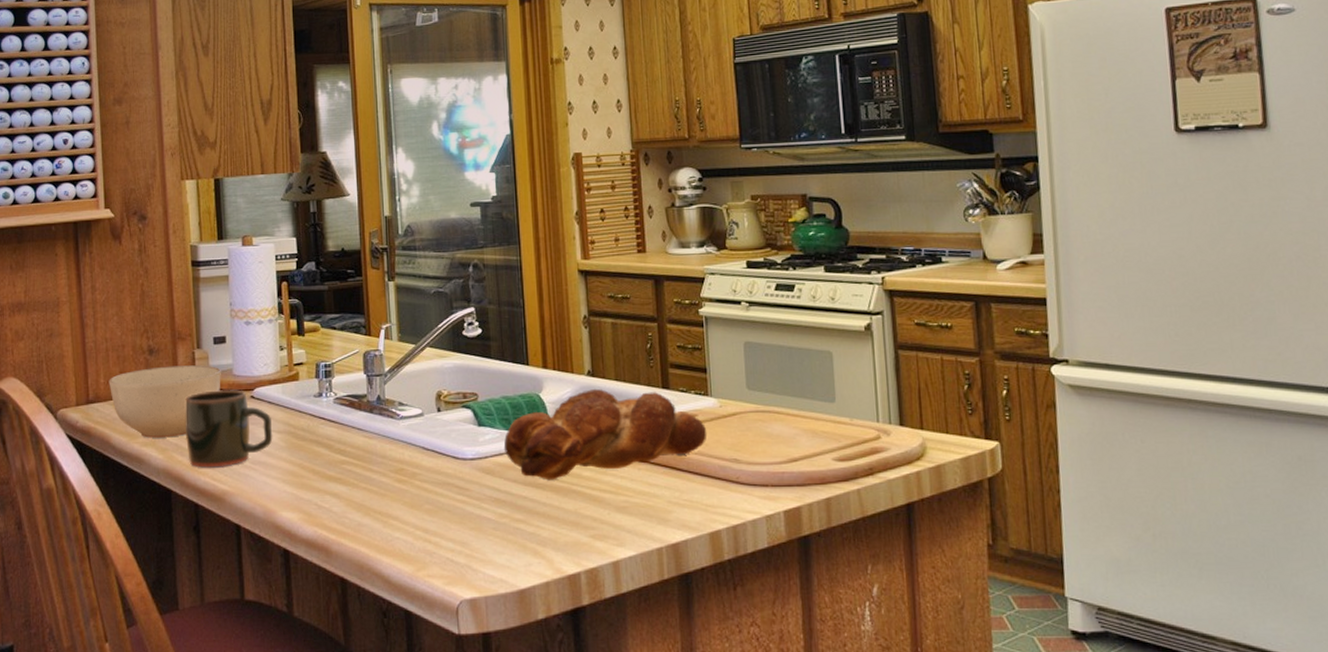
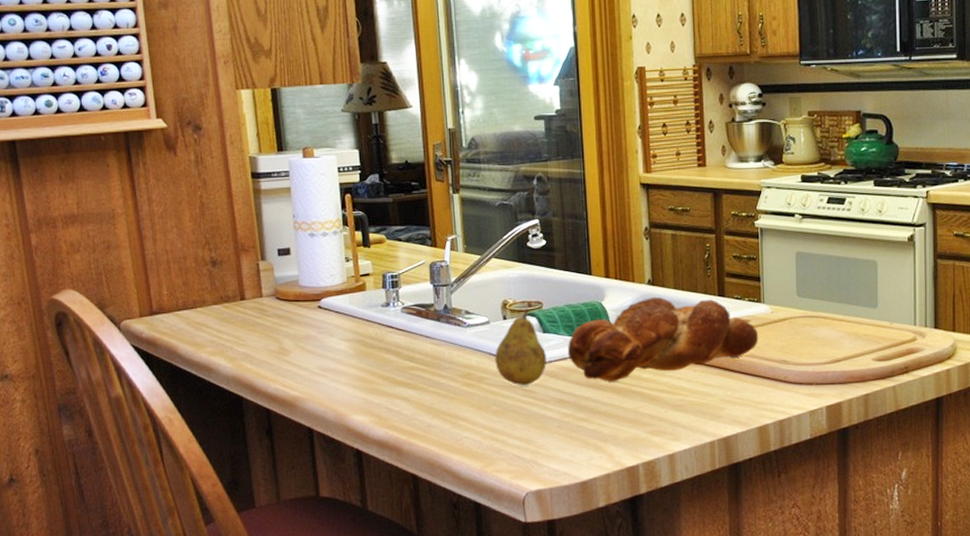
bowl: present [108,365,222,438] -> none [172,276,288,348]
mug: present [184,389,273,468] -> none [251,299,342,375]
fruit: none [428,399,483,482] -> present [495,308,547,385]

